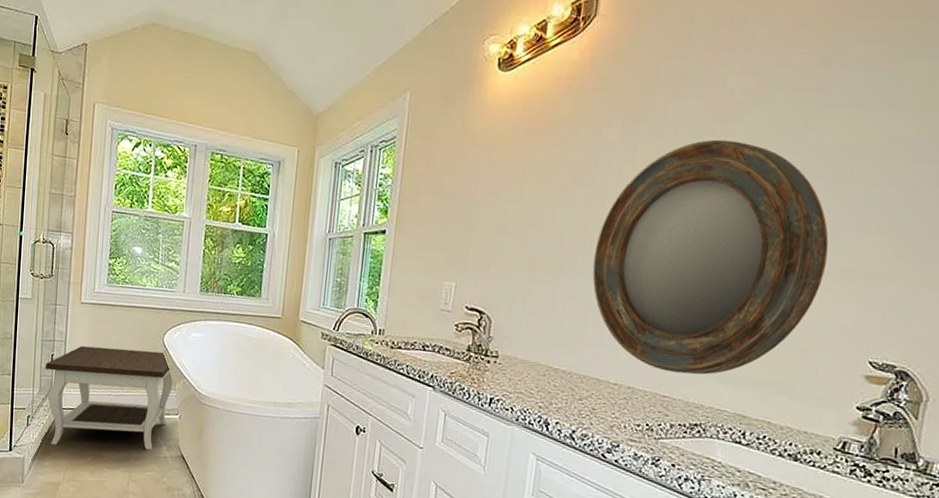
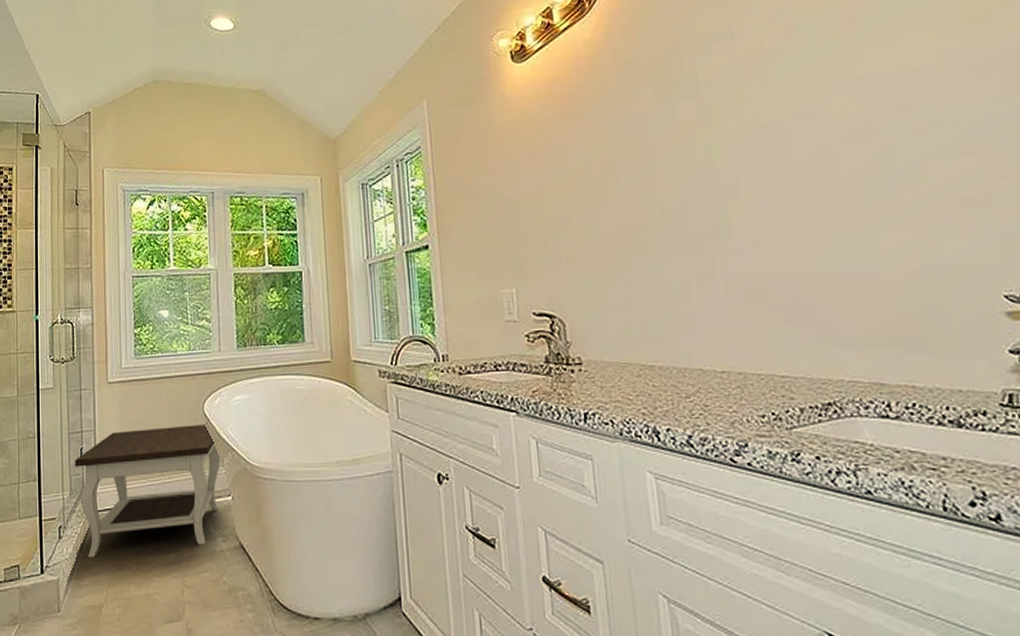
home mirror: present [592,139,829,375] -> none [659,87,920,347]

